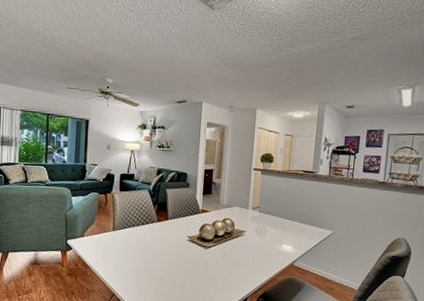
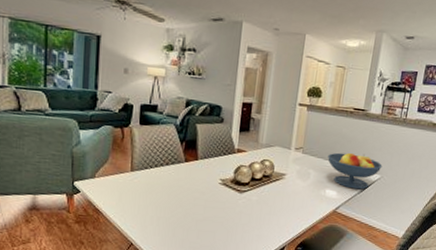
fruit bowl: none [282,211,334,245] -> present [328,152,383,190]

